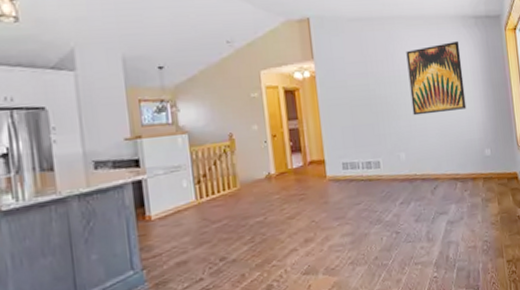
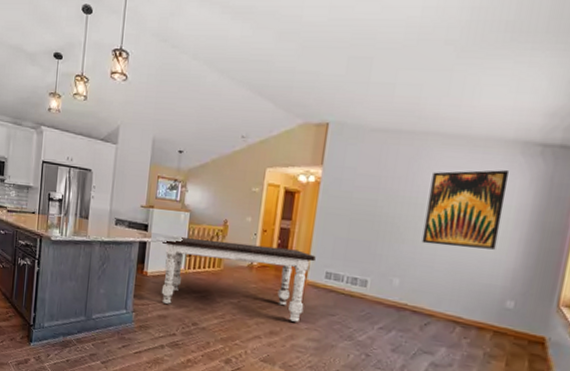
dining table: none [160,147,332,247] -> present [161,237,316,322]

